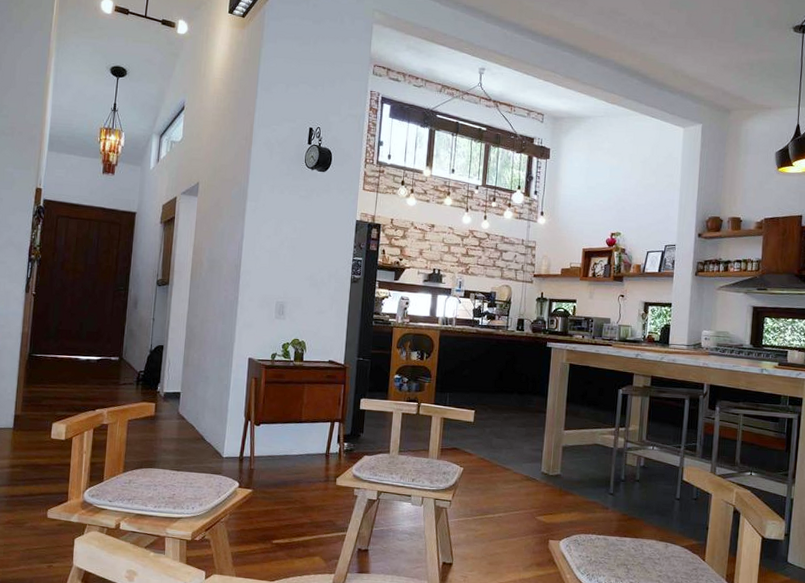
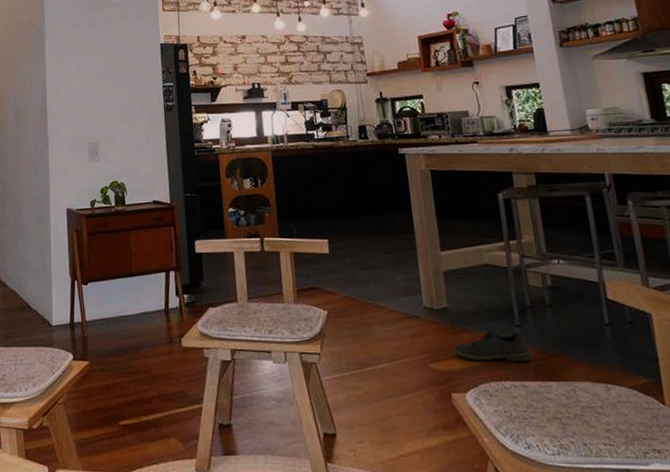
shoe: none [558,494,616,521] -> present [454,328,532,361]

